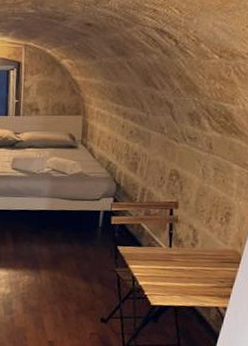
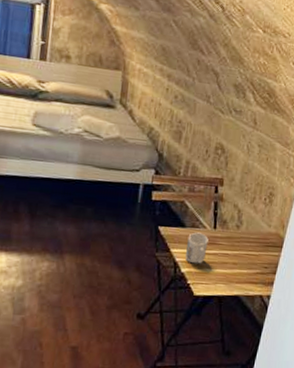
mug: none [142,250,164,278] -> present [185,232,208,264]

